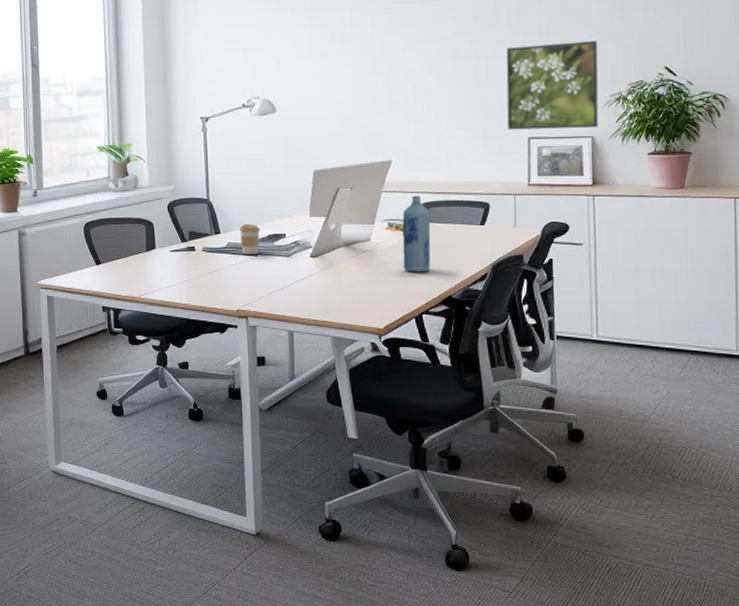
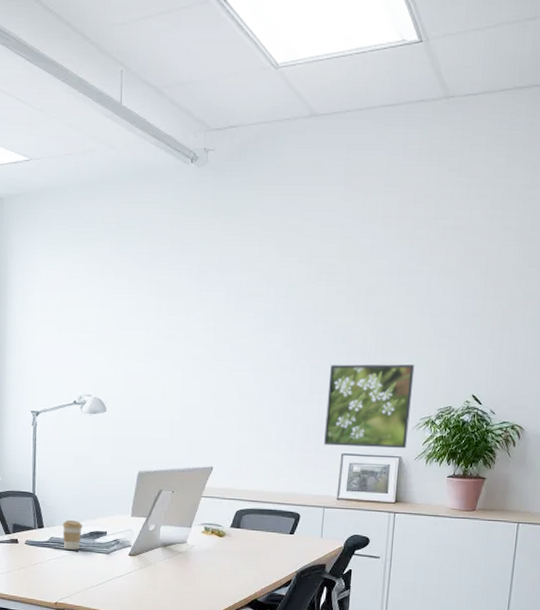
bottle: present [402,195,431,272] -> none [215,502,245,576]

